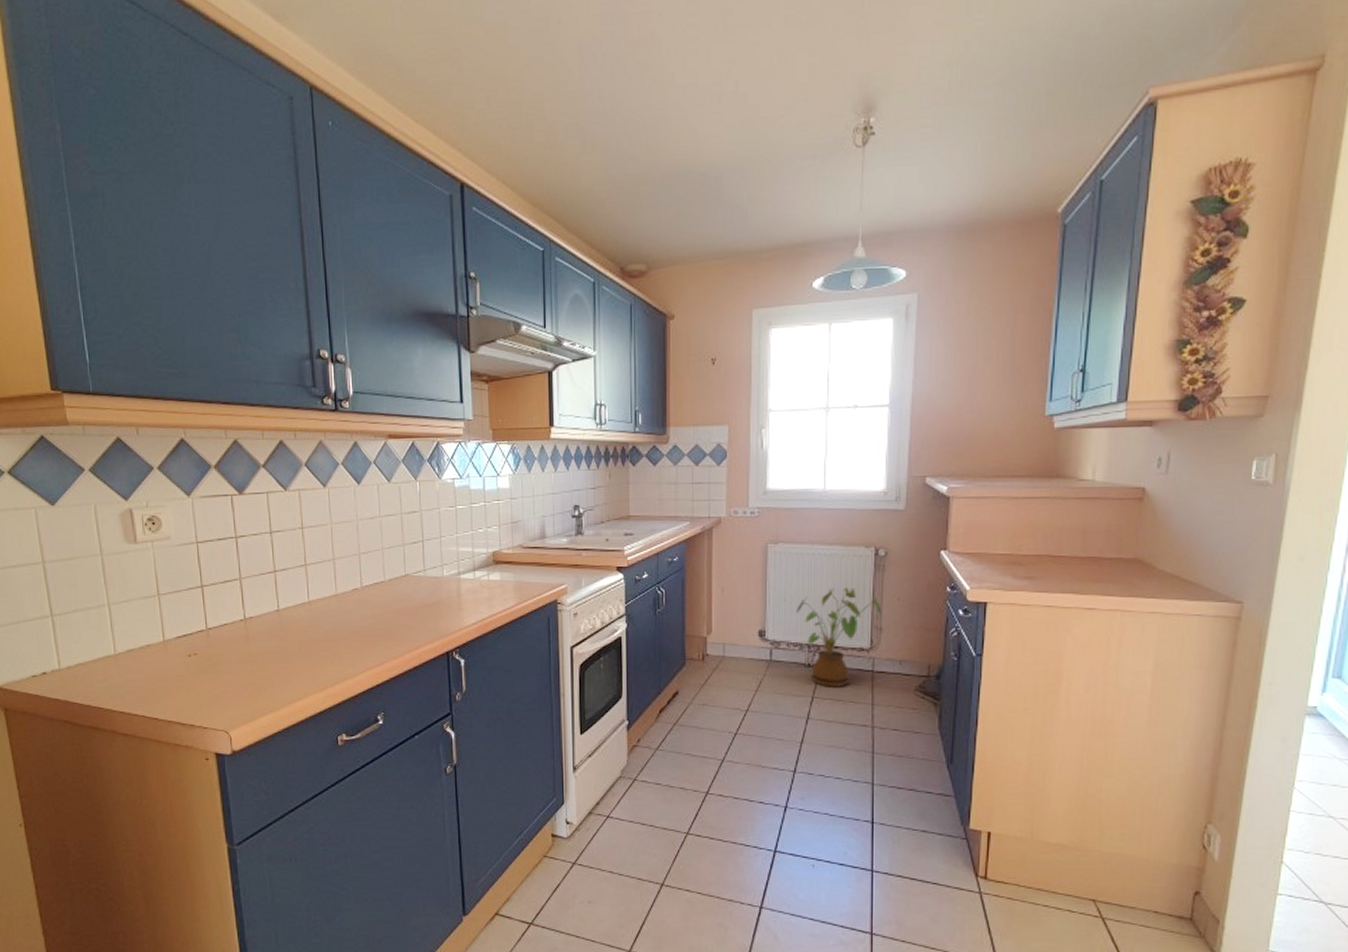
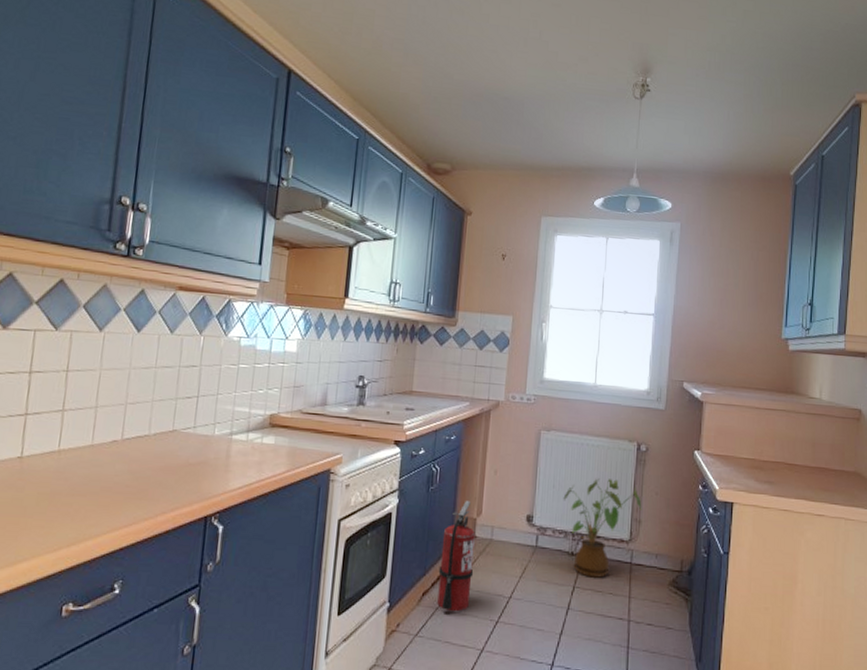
fire extinguisher: none [673,621,708,726] -> present [437,501,475,612]

